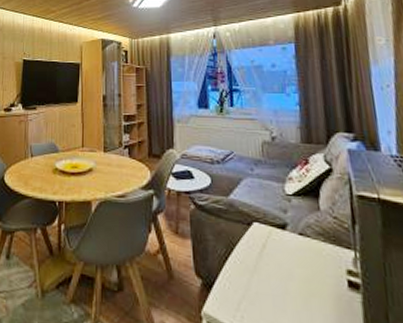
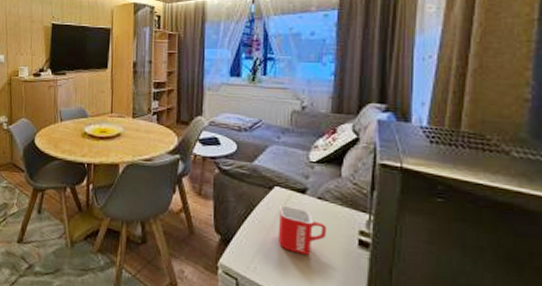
mug: none [261,242,313,300] -> present [277,204,327,255]

